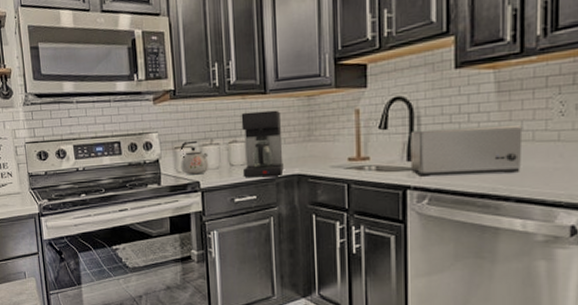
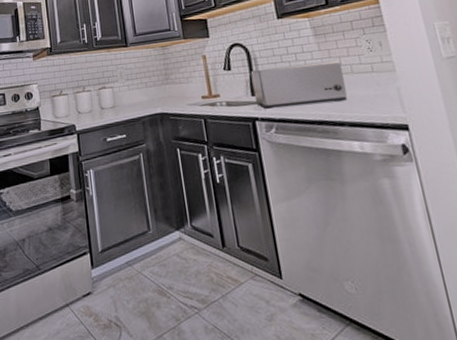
kettle: present [180,140,209,175] -> none [57,88,83,120]
coffee maker: present [241,110,284,178] -> none [107,59,148,119]

